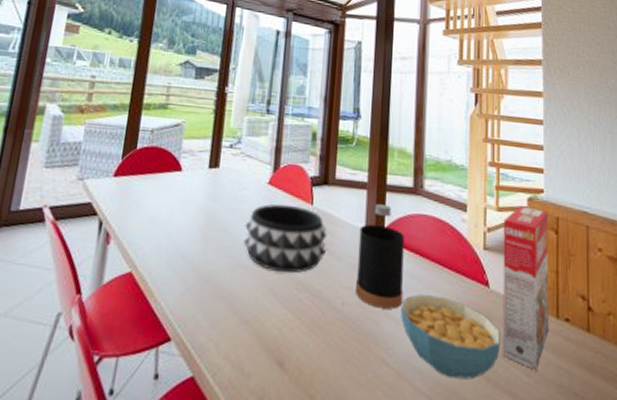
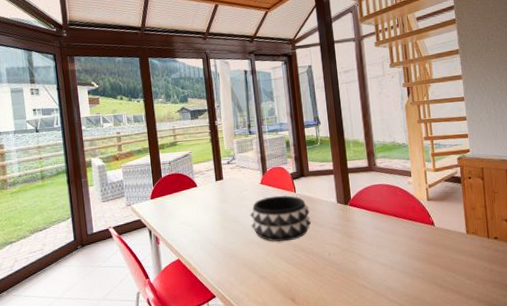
bottle: present [356,204,405,309] -> none [333,182,372,253]
cereal bowl: present [400,294,501,380] -> none [371,238,448,290]
cereal box: present [502,206,548,370] -> none [440,164,482,275]

